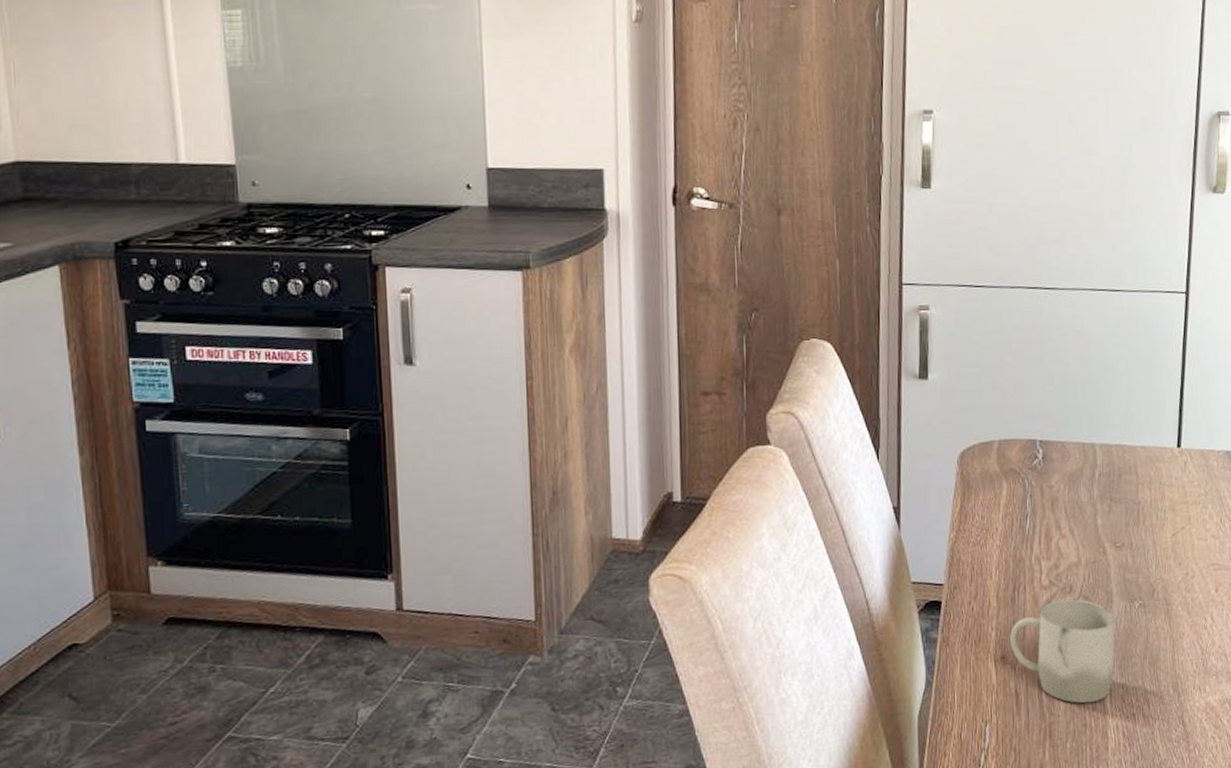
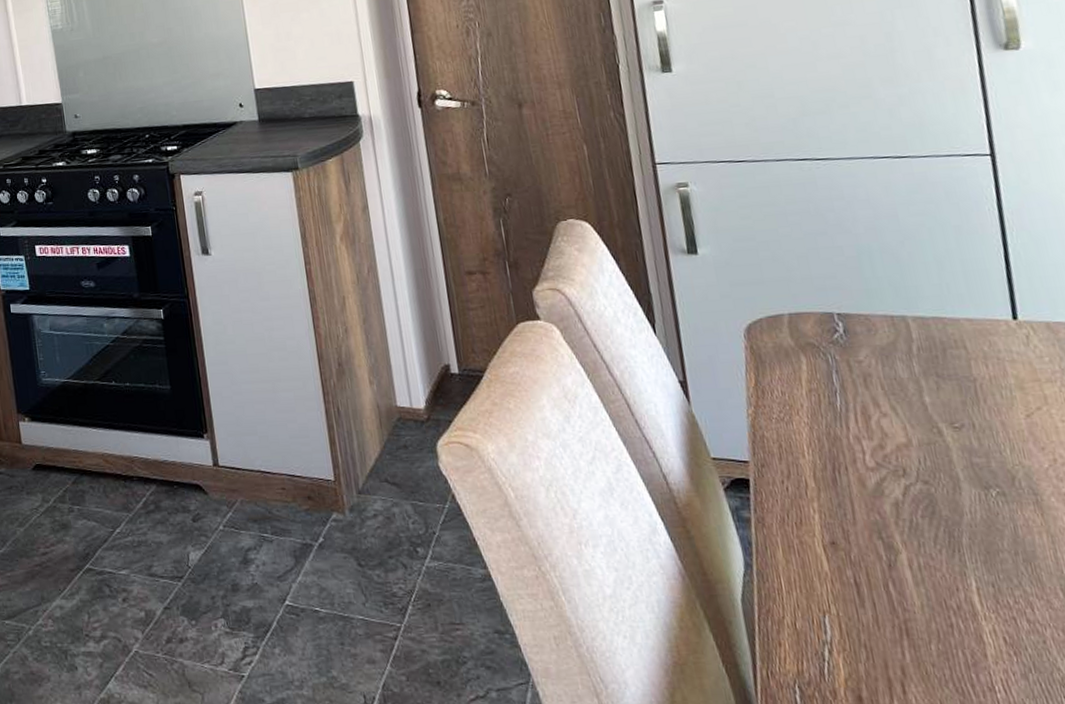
cup: present [1010,599,1116,704] -> none [837,483,979,601]

